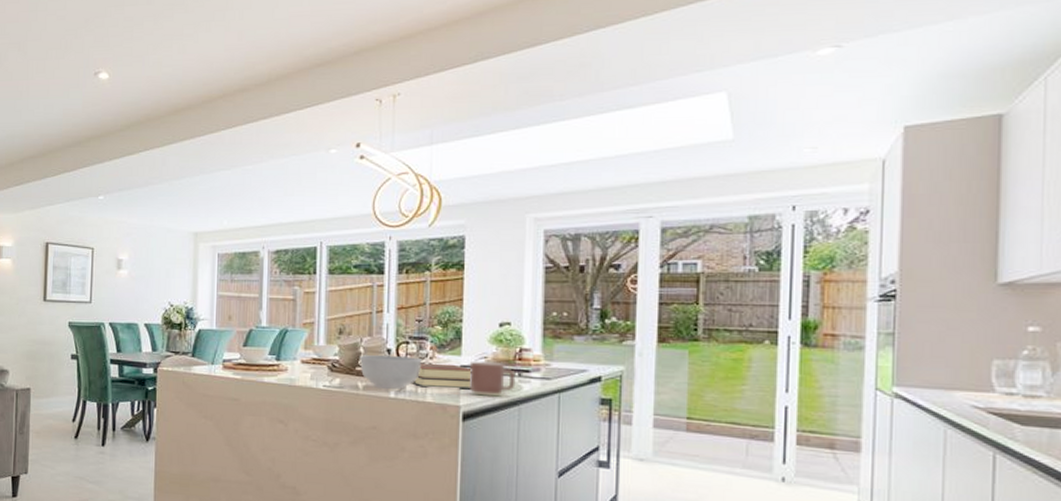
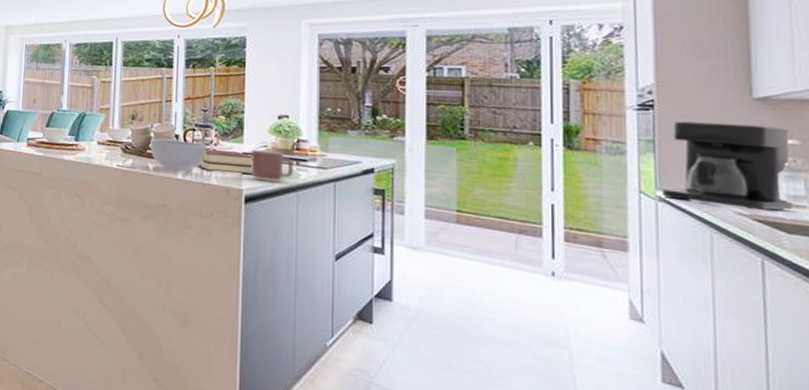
coffee maker: none [899,311,1031,403] -> present [663,121,794,211]

